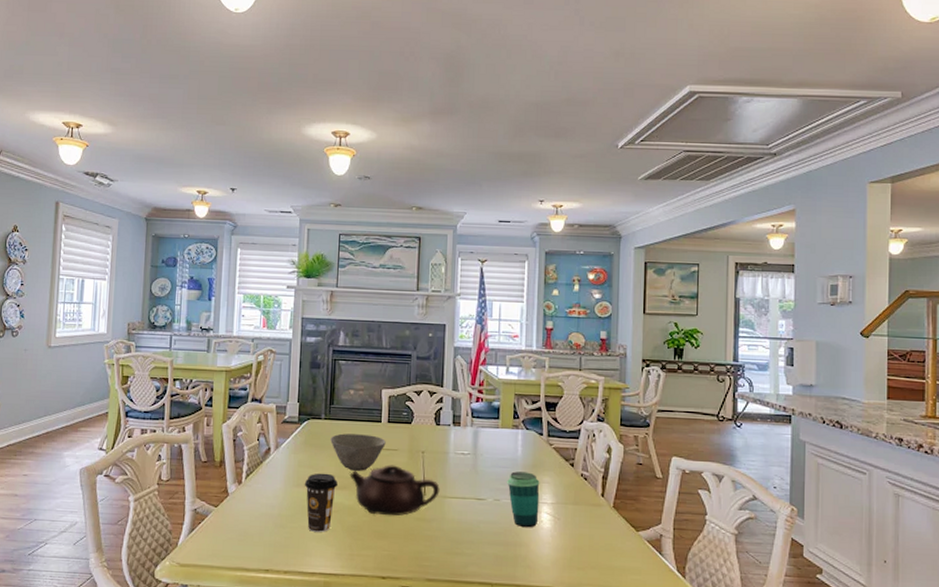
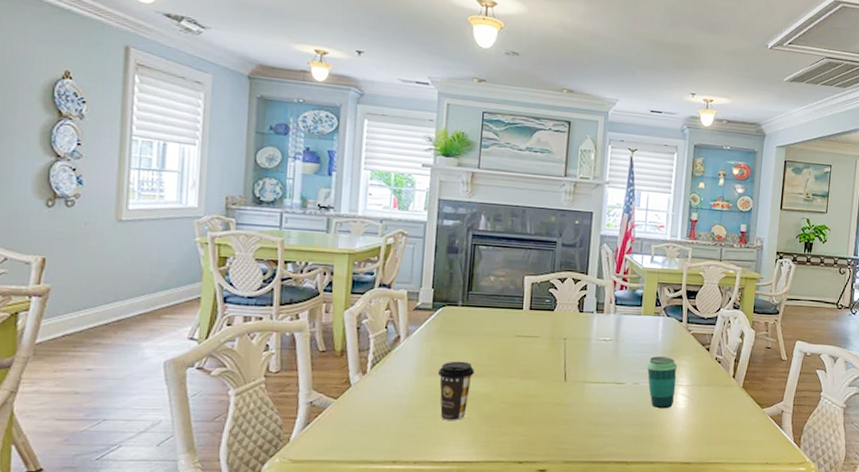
bowl: present [330,433,386,471] -> none [467,320,527,359]
teapot: present [349,465,440,516] -> none [487,352,581,402]

